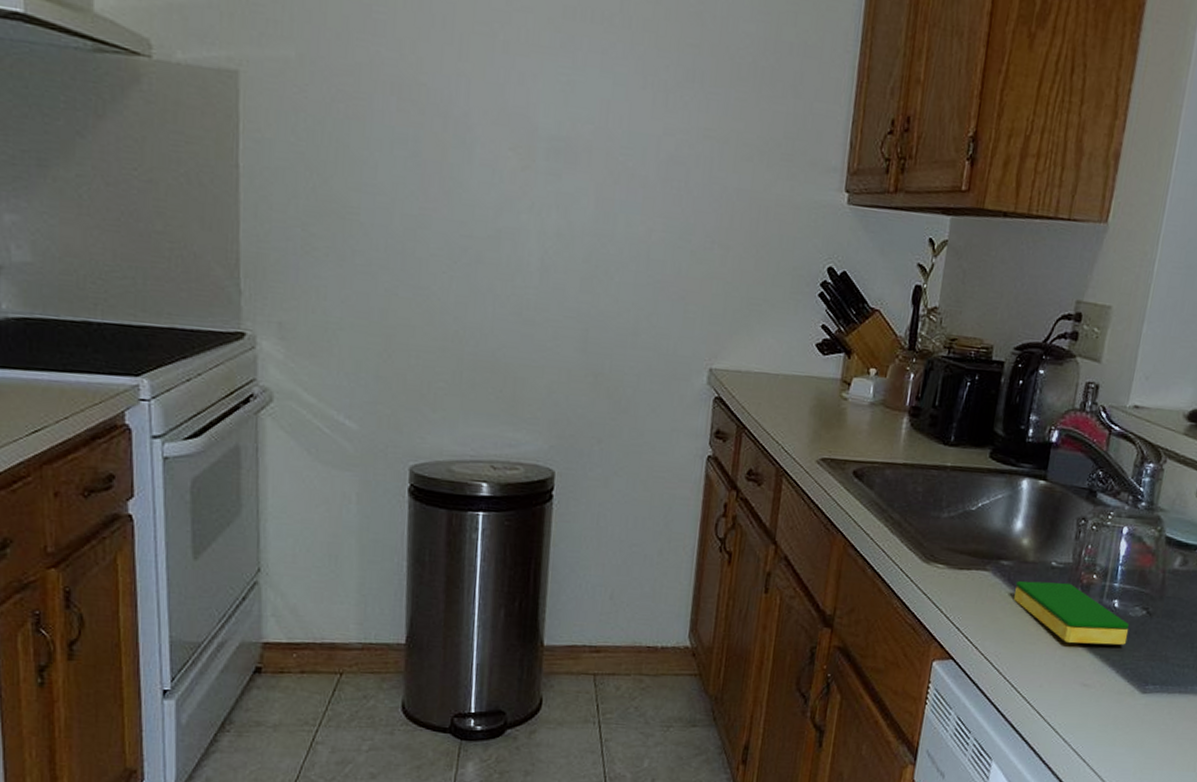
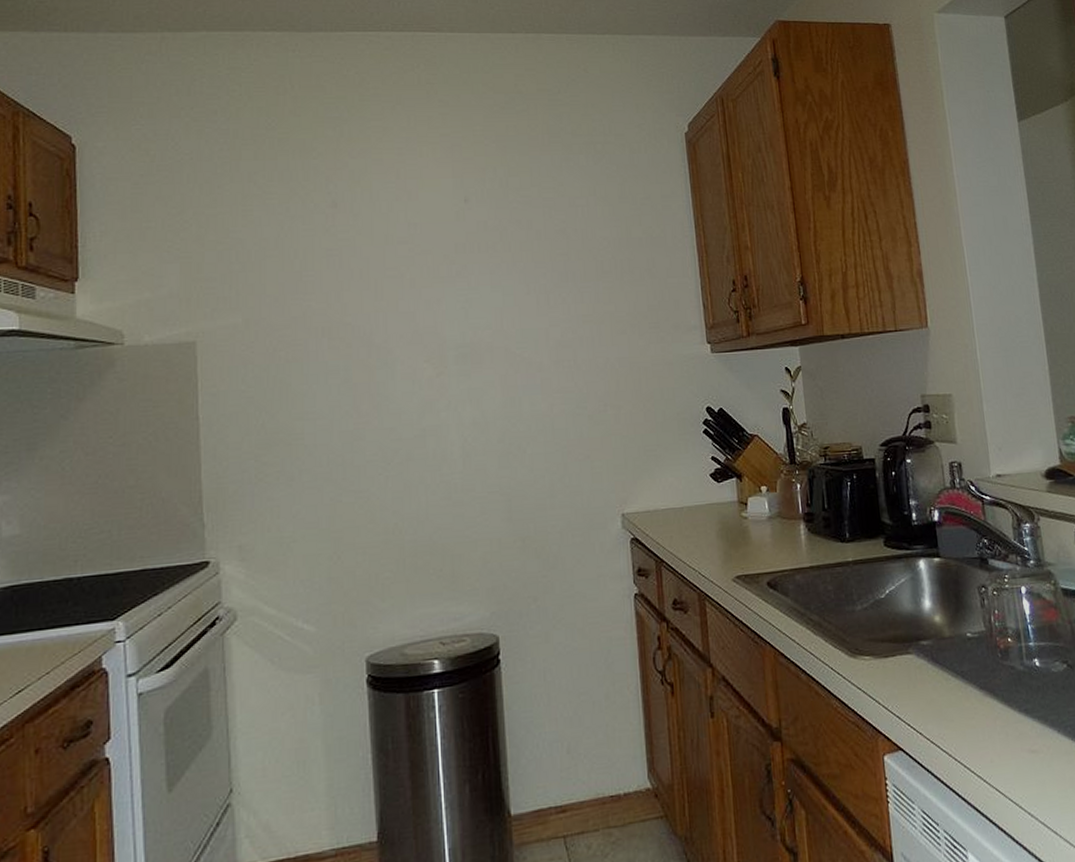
dish sponge: present [1014,580,1129,645] -> none [940,650,1059,712]

